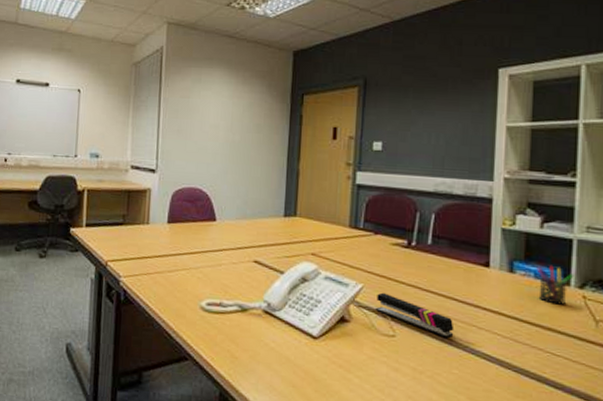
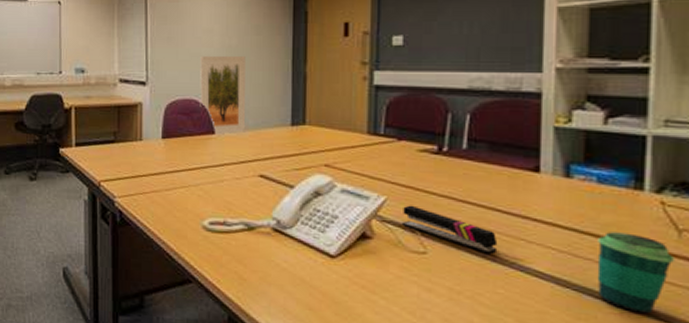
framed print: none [203,148,247,222] -> present [200,55,246,135]
cup: none [532,321,593,393] -> present [597,232,674,314]
pen holder: present [536,265,574,305] -> none [600,166,649,213]

